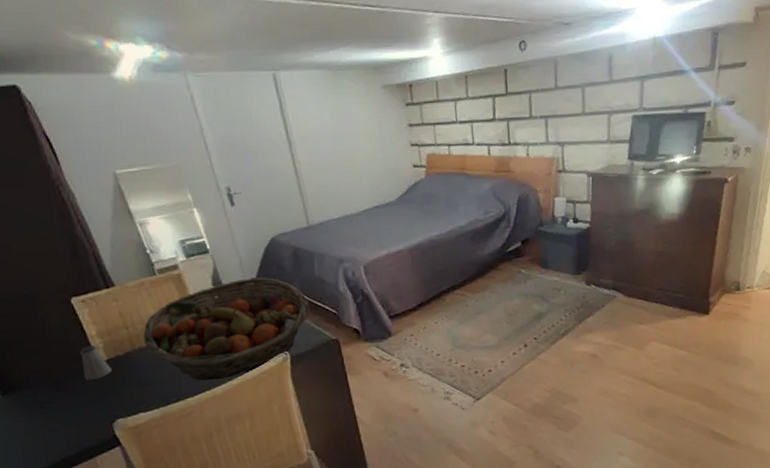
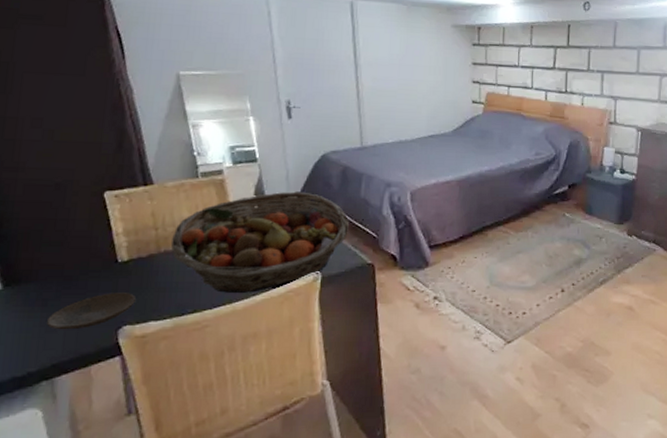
plate: none [47,389,123,429] -> present [47,293,137,330]
saltshaker: present [80,345,112,380] -> none [99,243,130,280]

